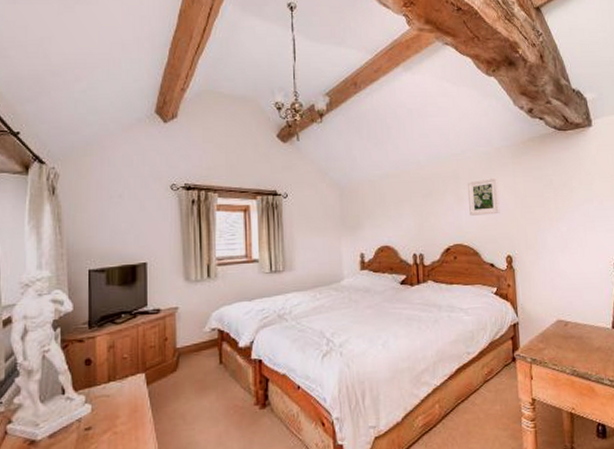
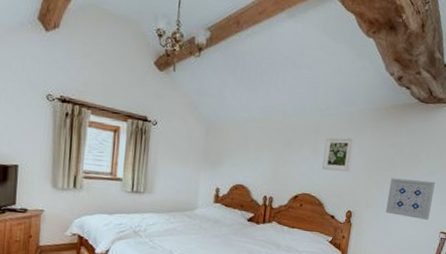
wall art: none [545,209,598,253] -> present [385,178,435,220]

